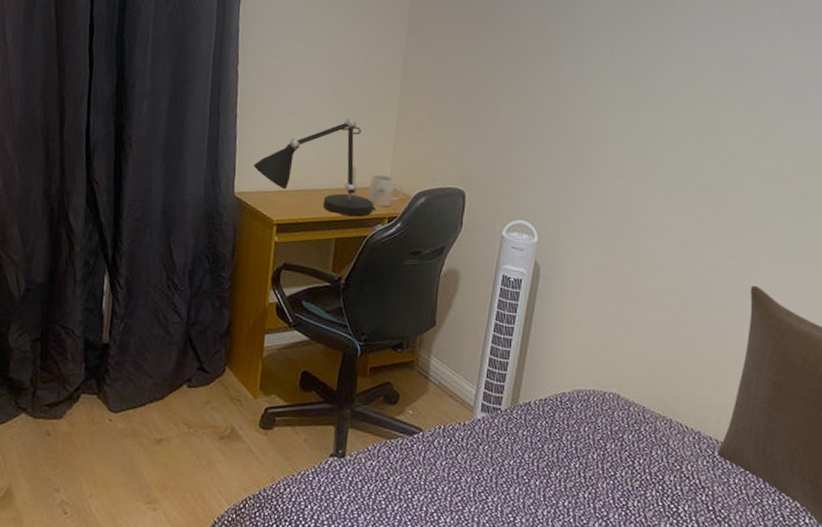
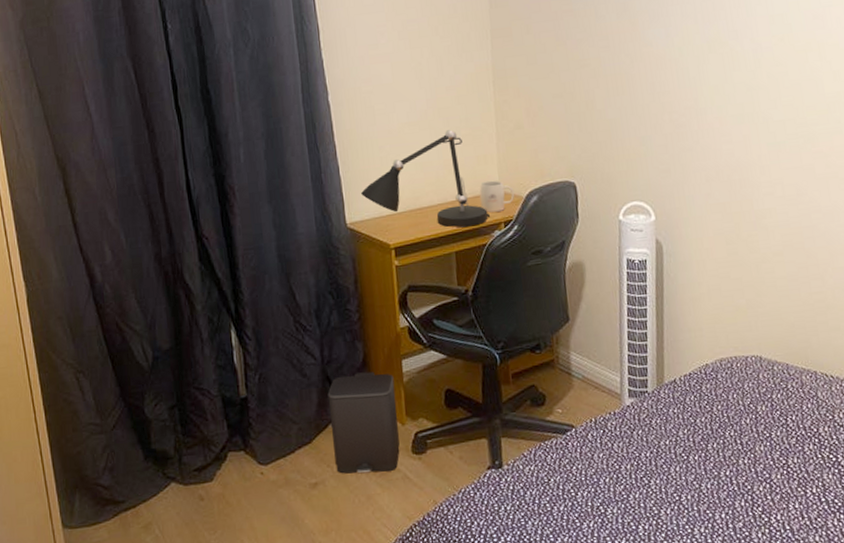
pedal bin: none [183,339,254,441] -> present [327,371,400,474]

